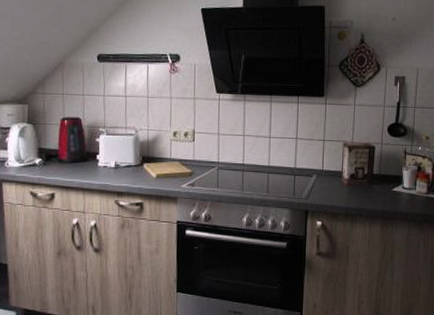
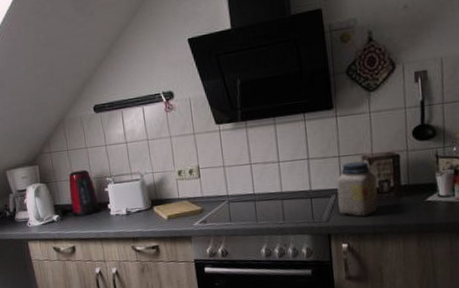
jar: none [318,147,354,199] -> present [336,161,378,217]

